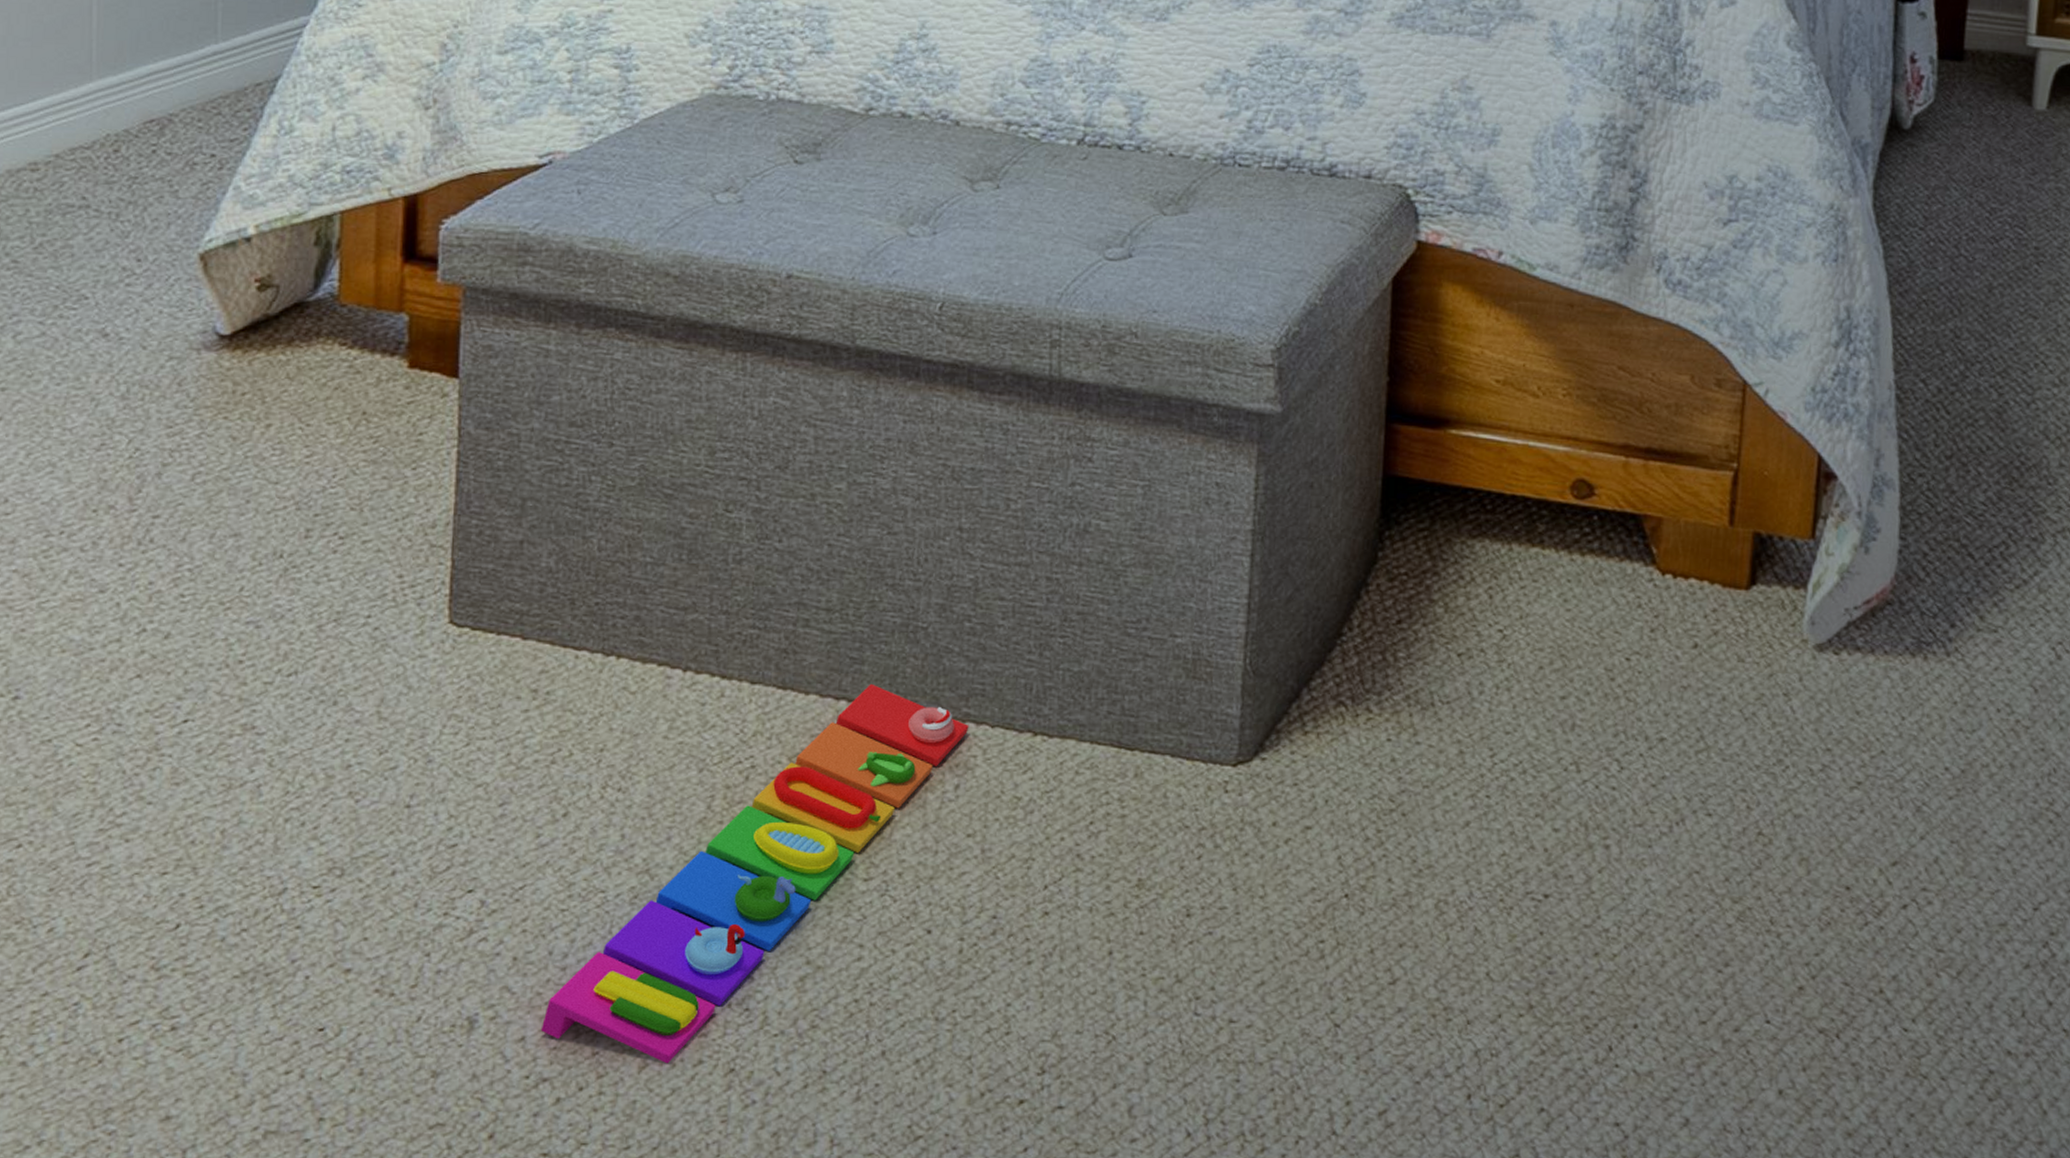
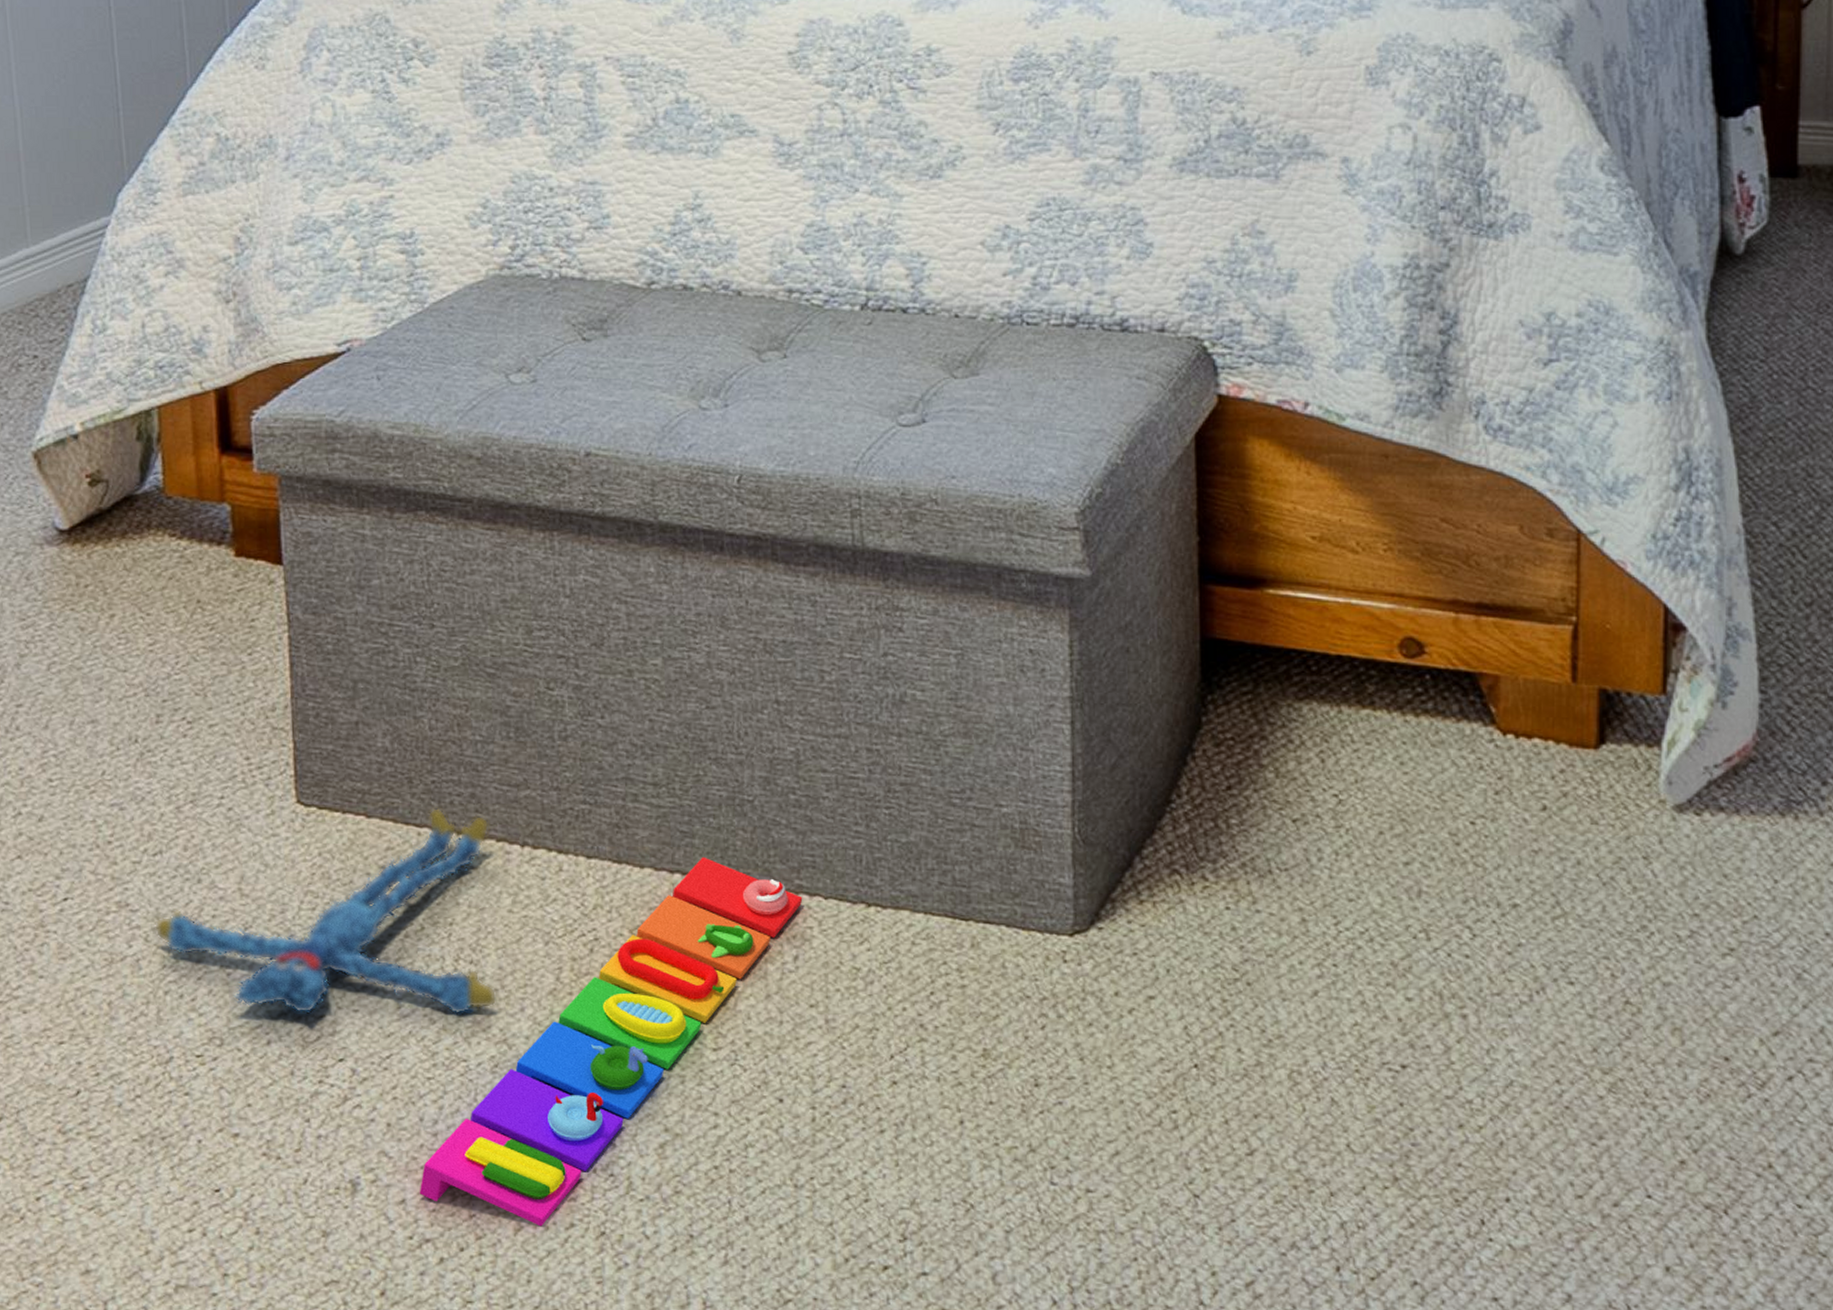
plush toy: none [280,631,652,844] -> present [153,808,497,1015]

